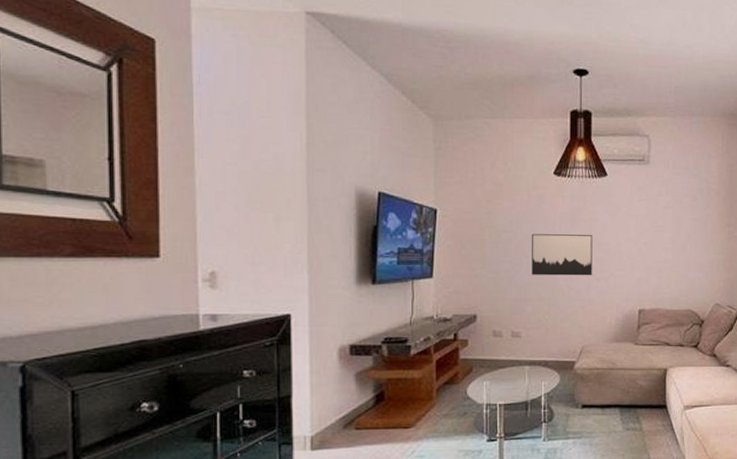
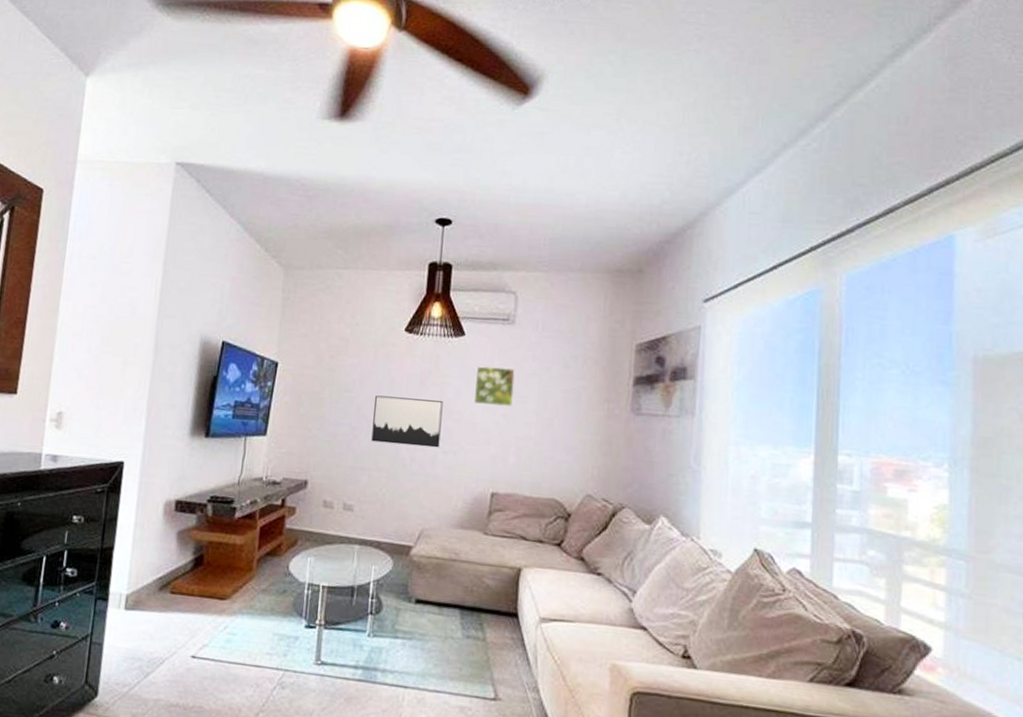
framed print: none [618,201,653,236] -> present [473,365,516,406]

